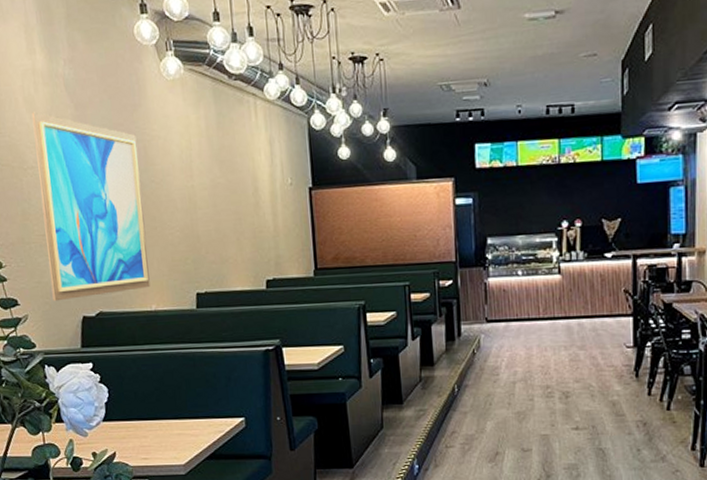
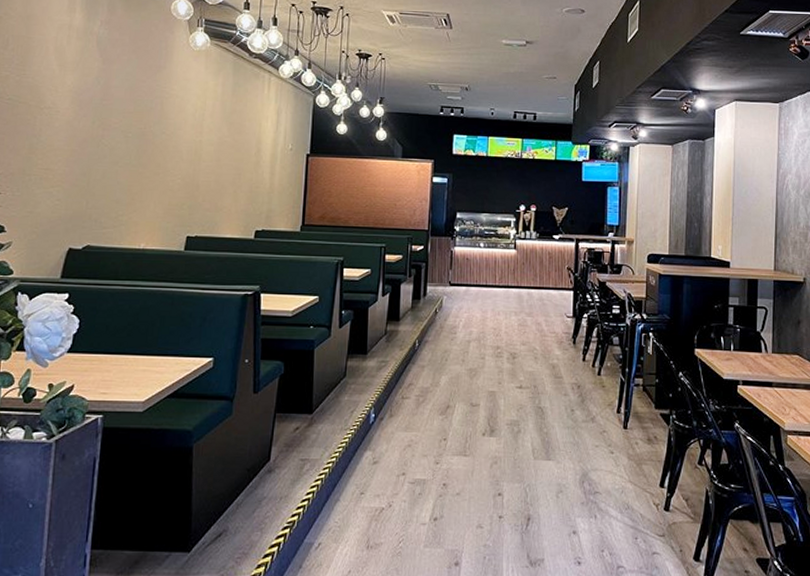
wall art: present [31,111,150,302] -> none [41,60,156,232]

